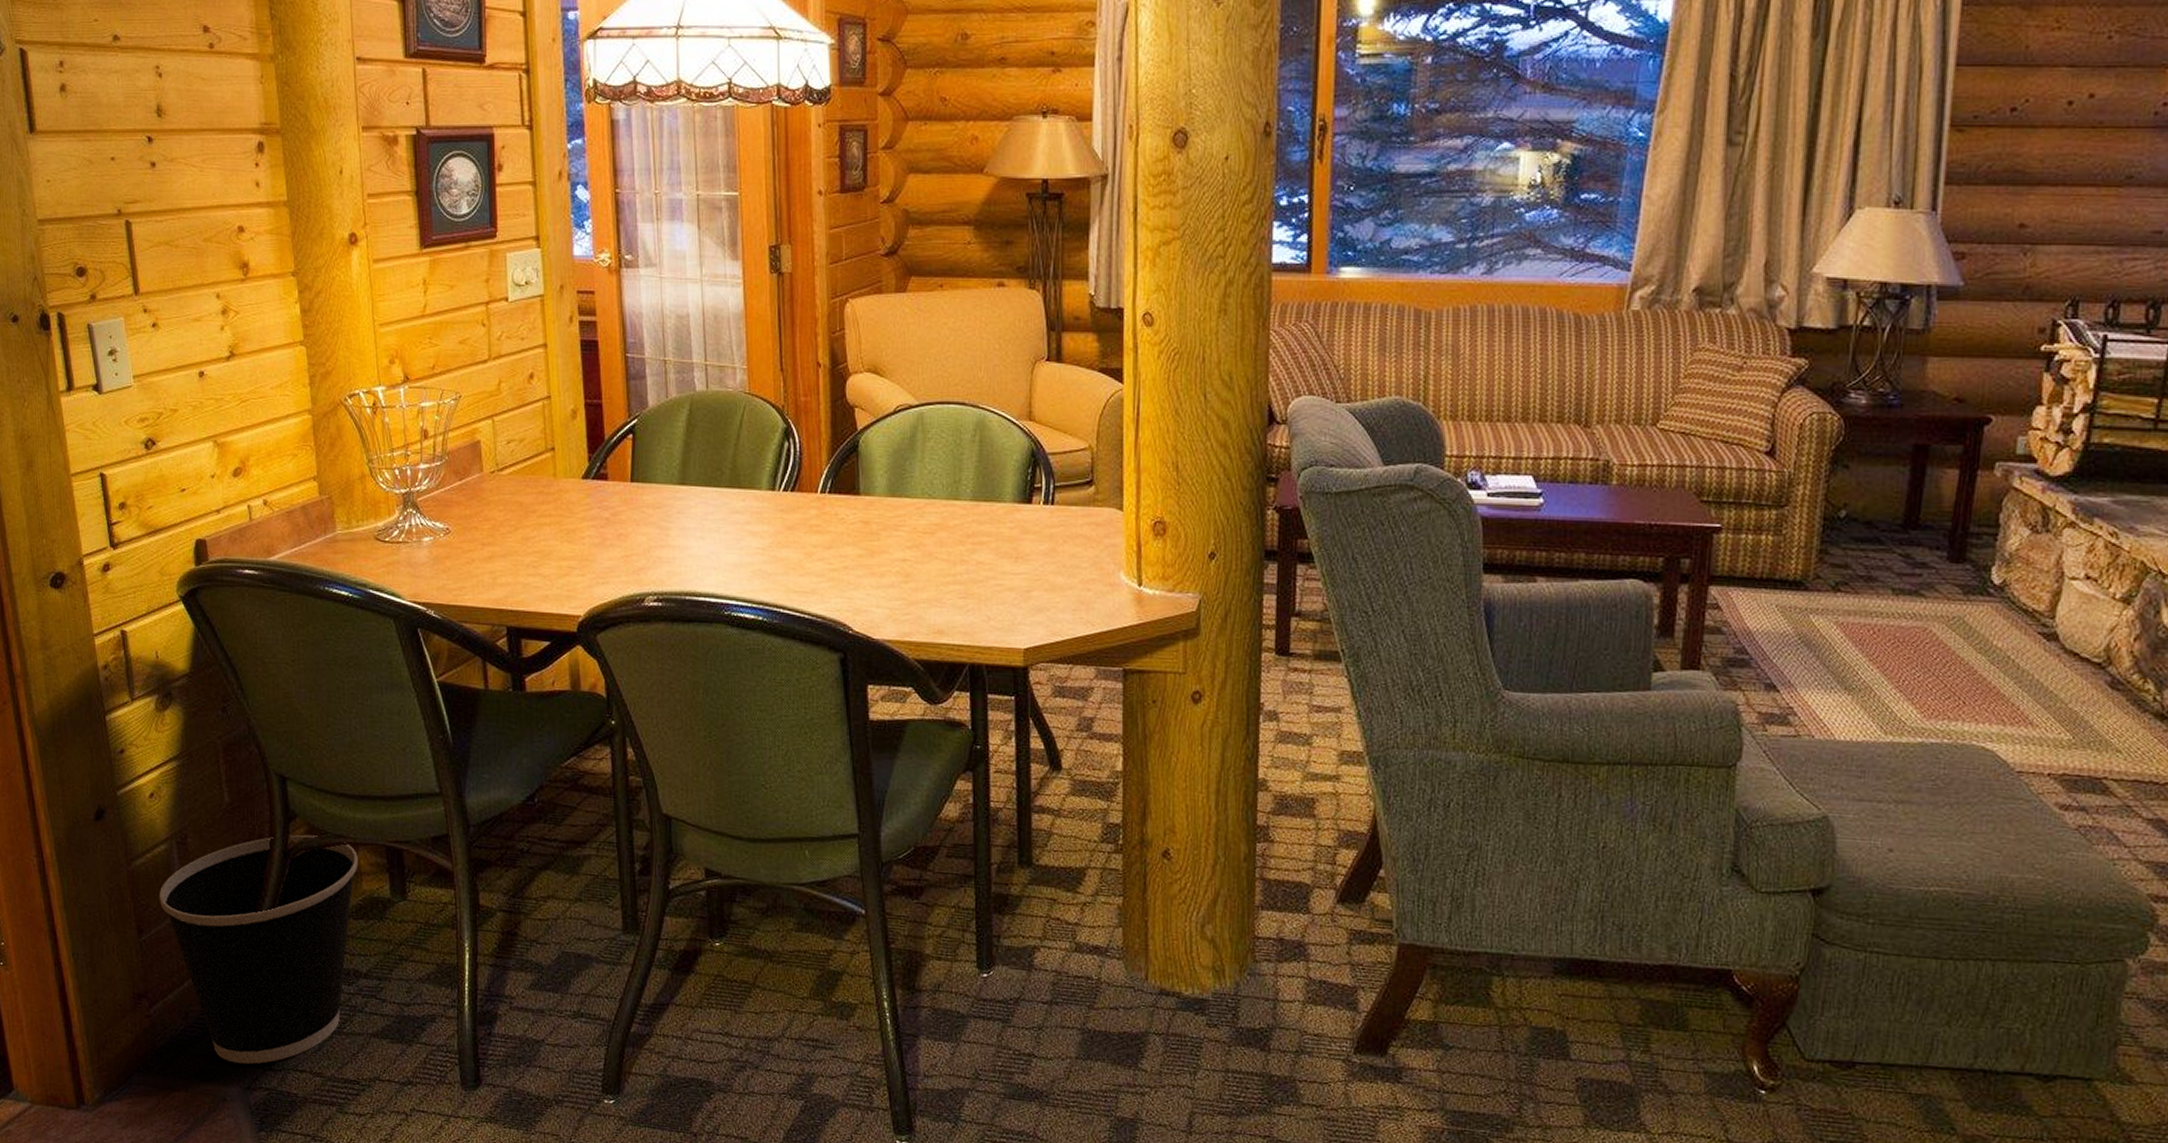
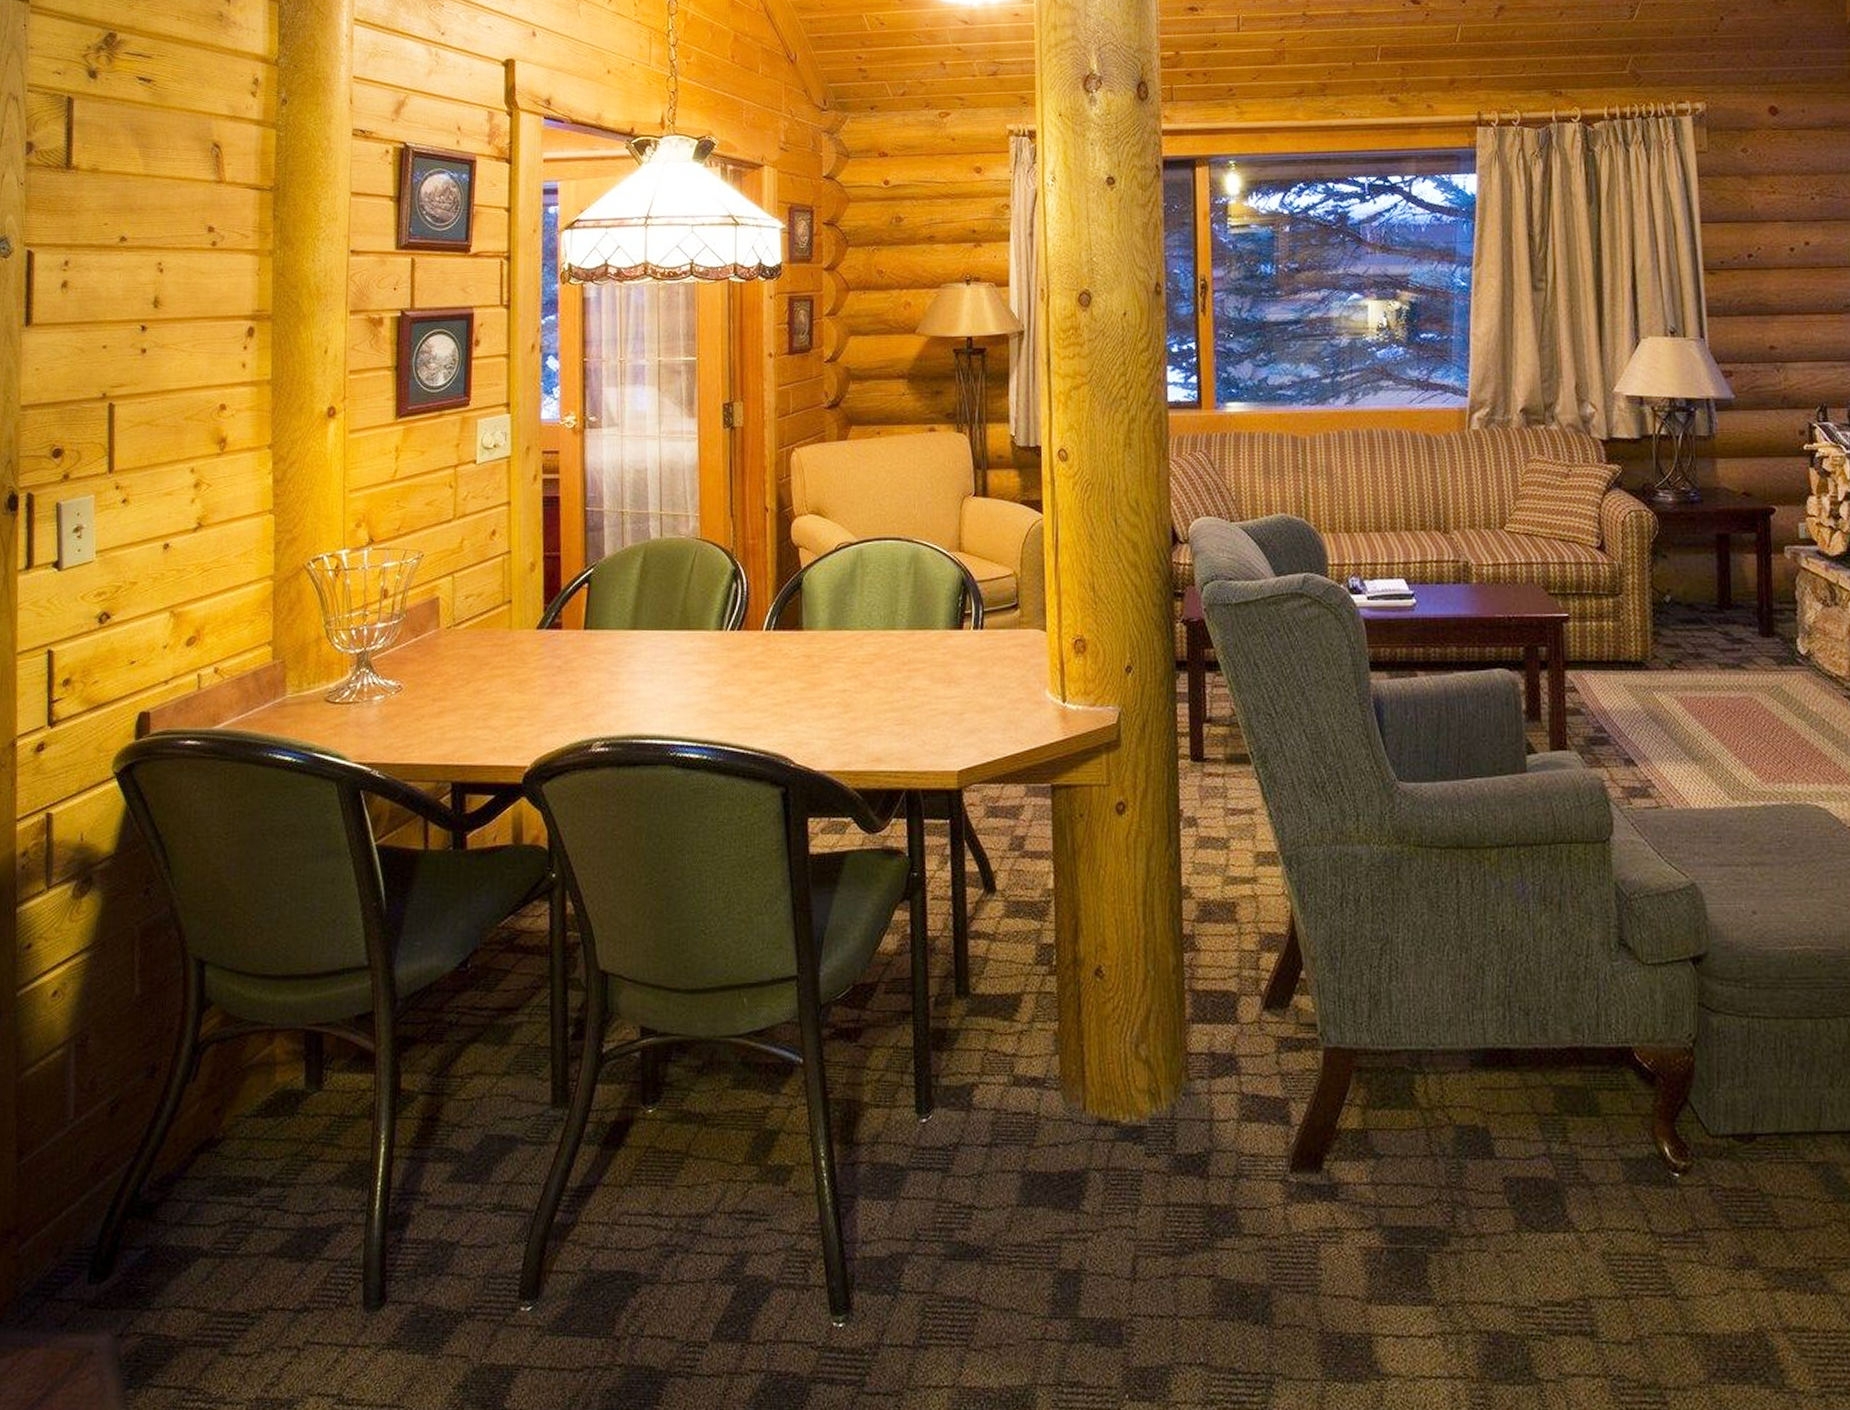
wastebasket: present [158,834,358,1065] -> none [47,1025,274,1306]

